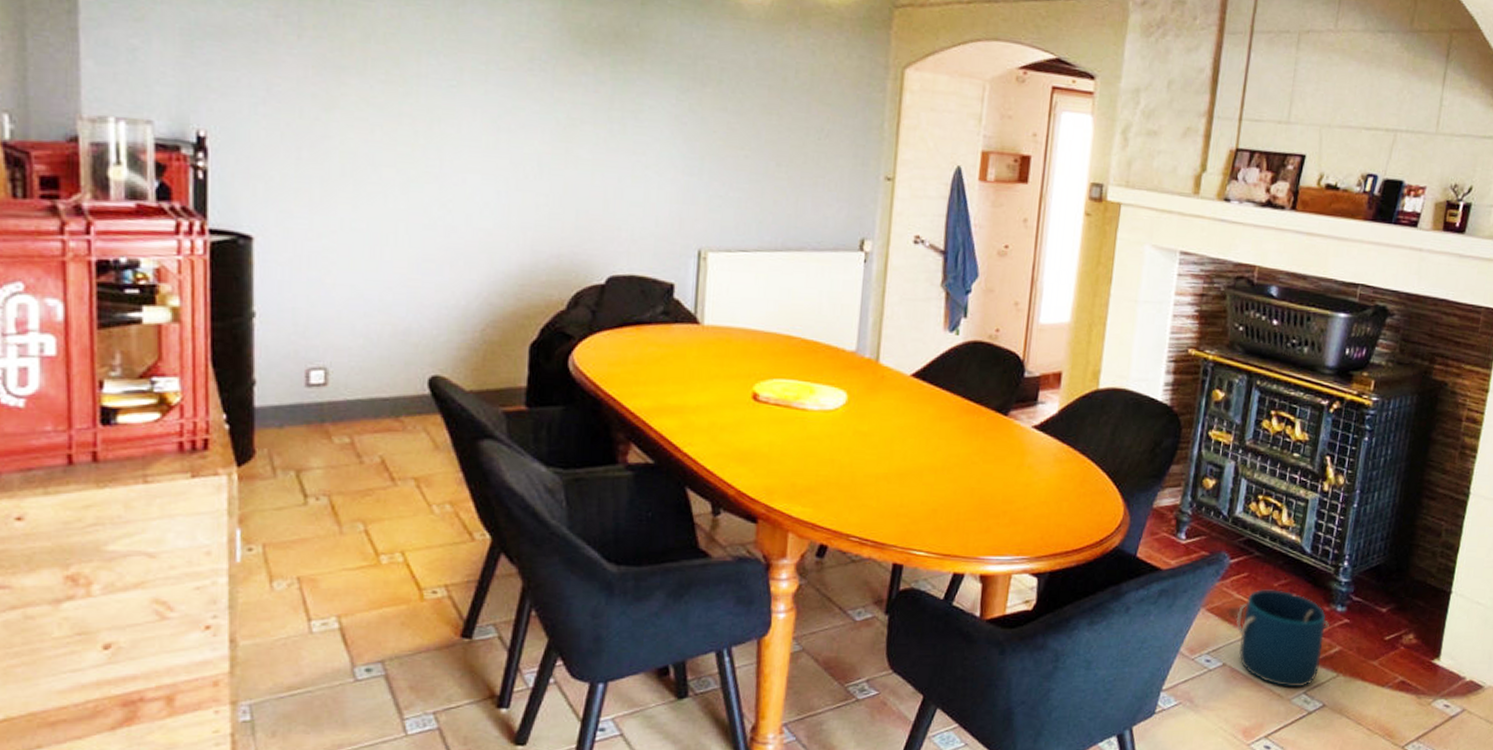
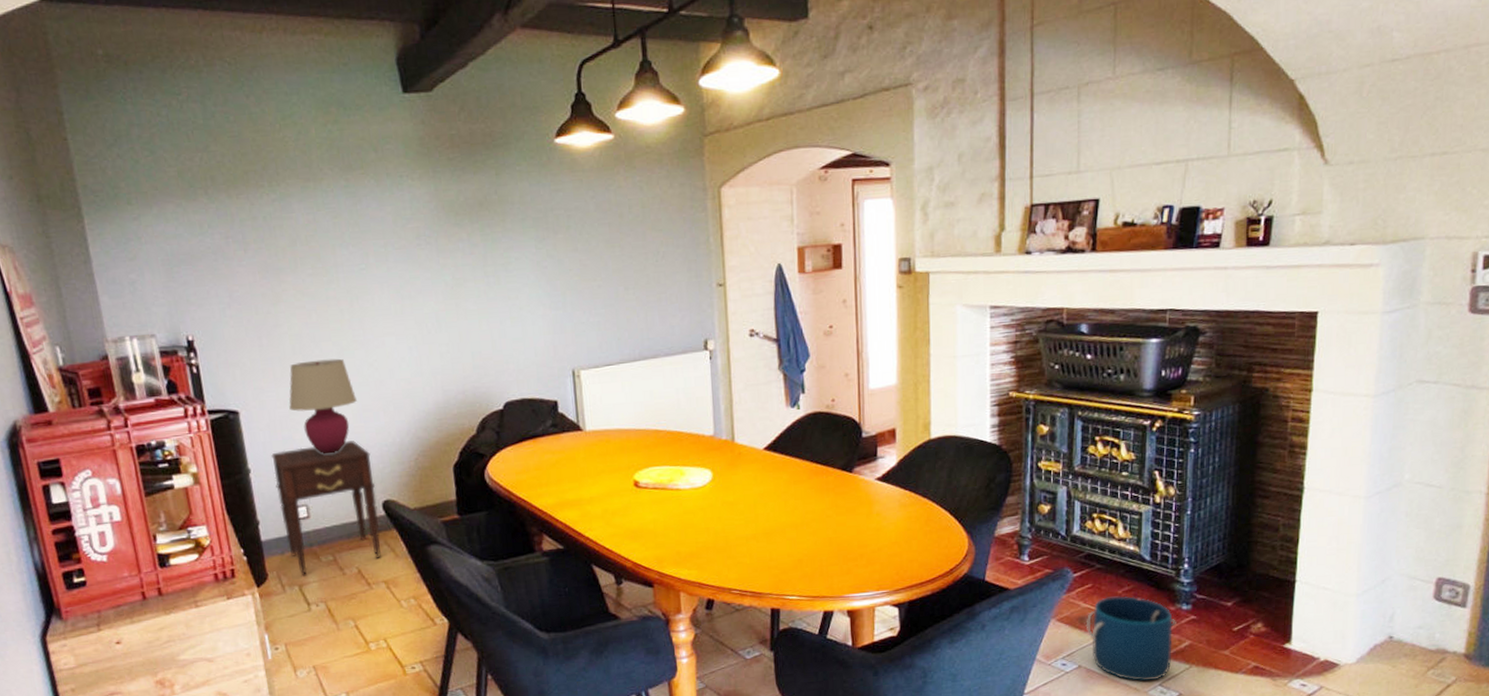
nightstand: none [287,294,424,458] -> present [271,441,382,575]
table lamp: none [324,187,417,307] -> present [289,358,357,453]

